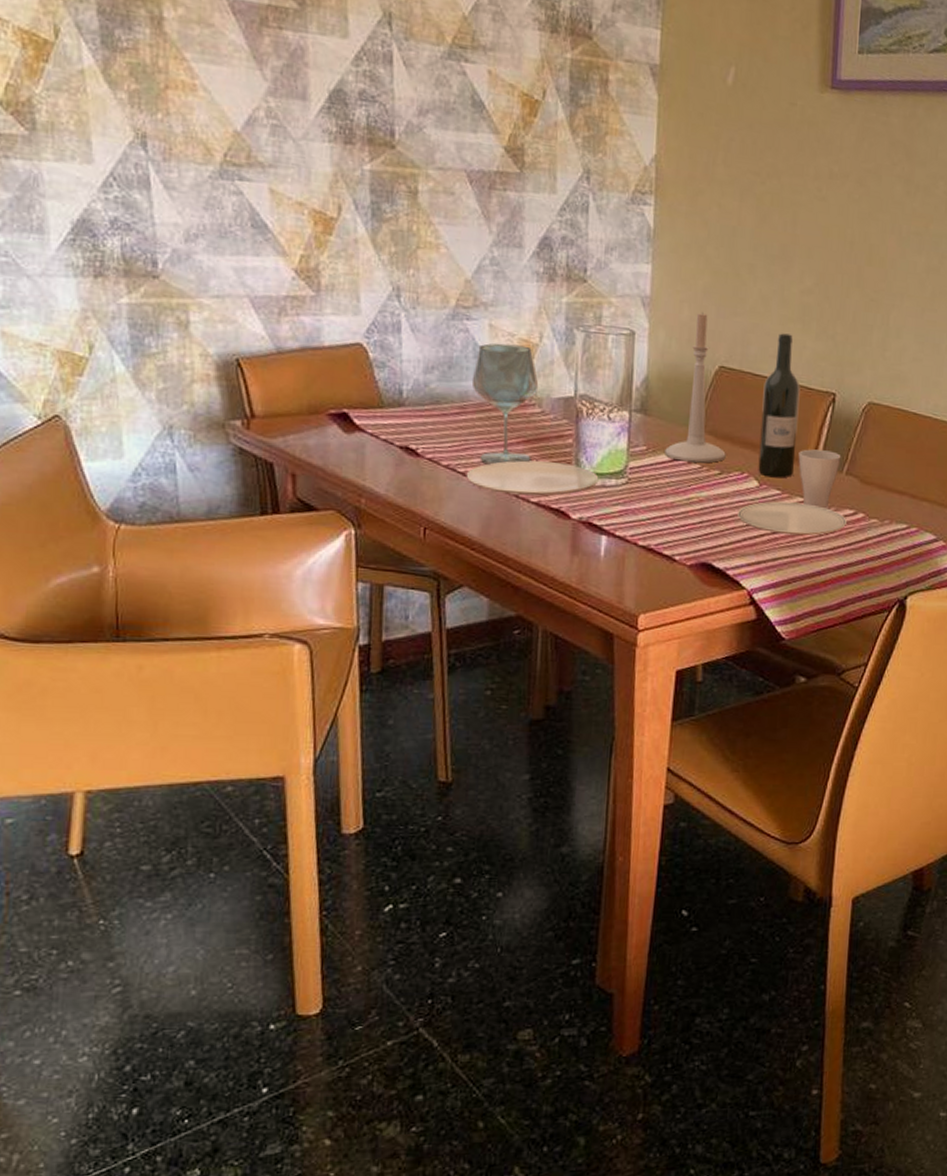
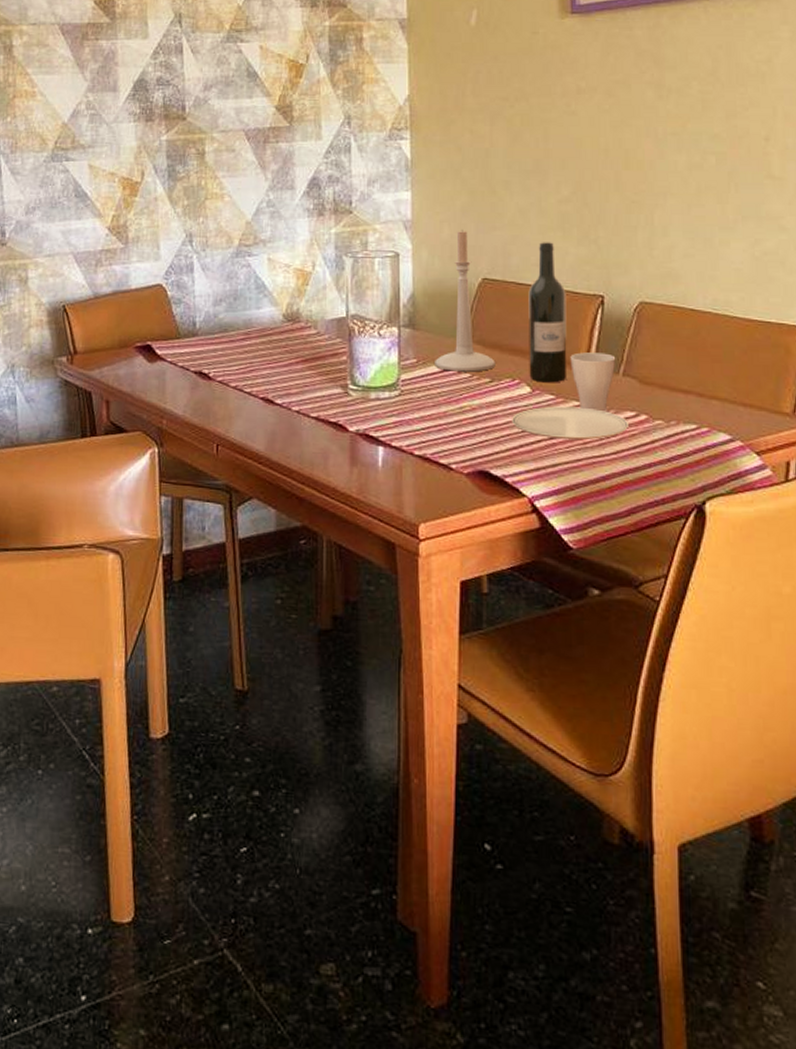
plate: present [466,460,599,496] -> none [252,378,373,411]
wine glass: present [471,343,539,465] -> none [254,274,314,384]

